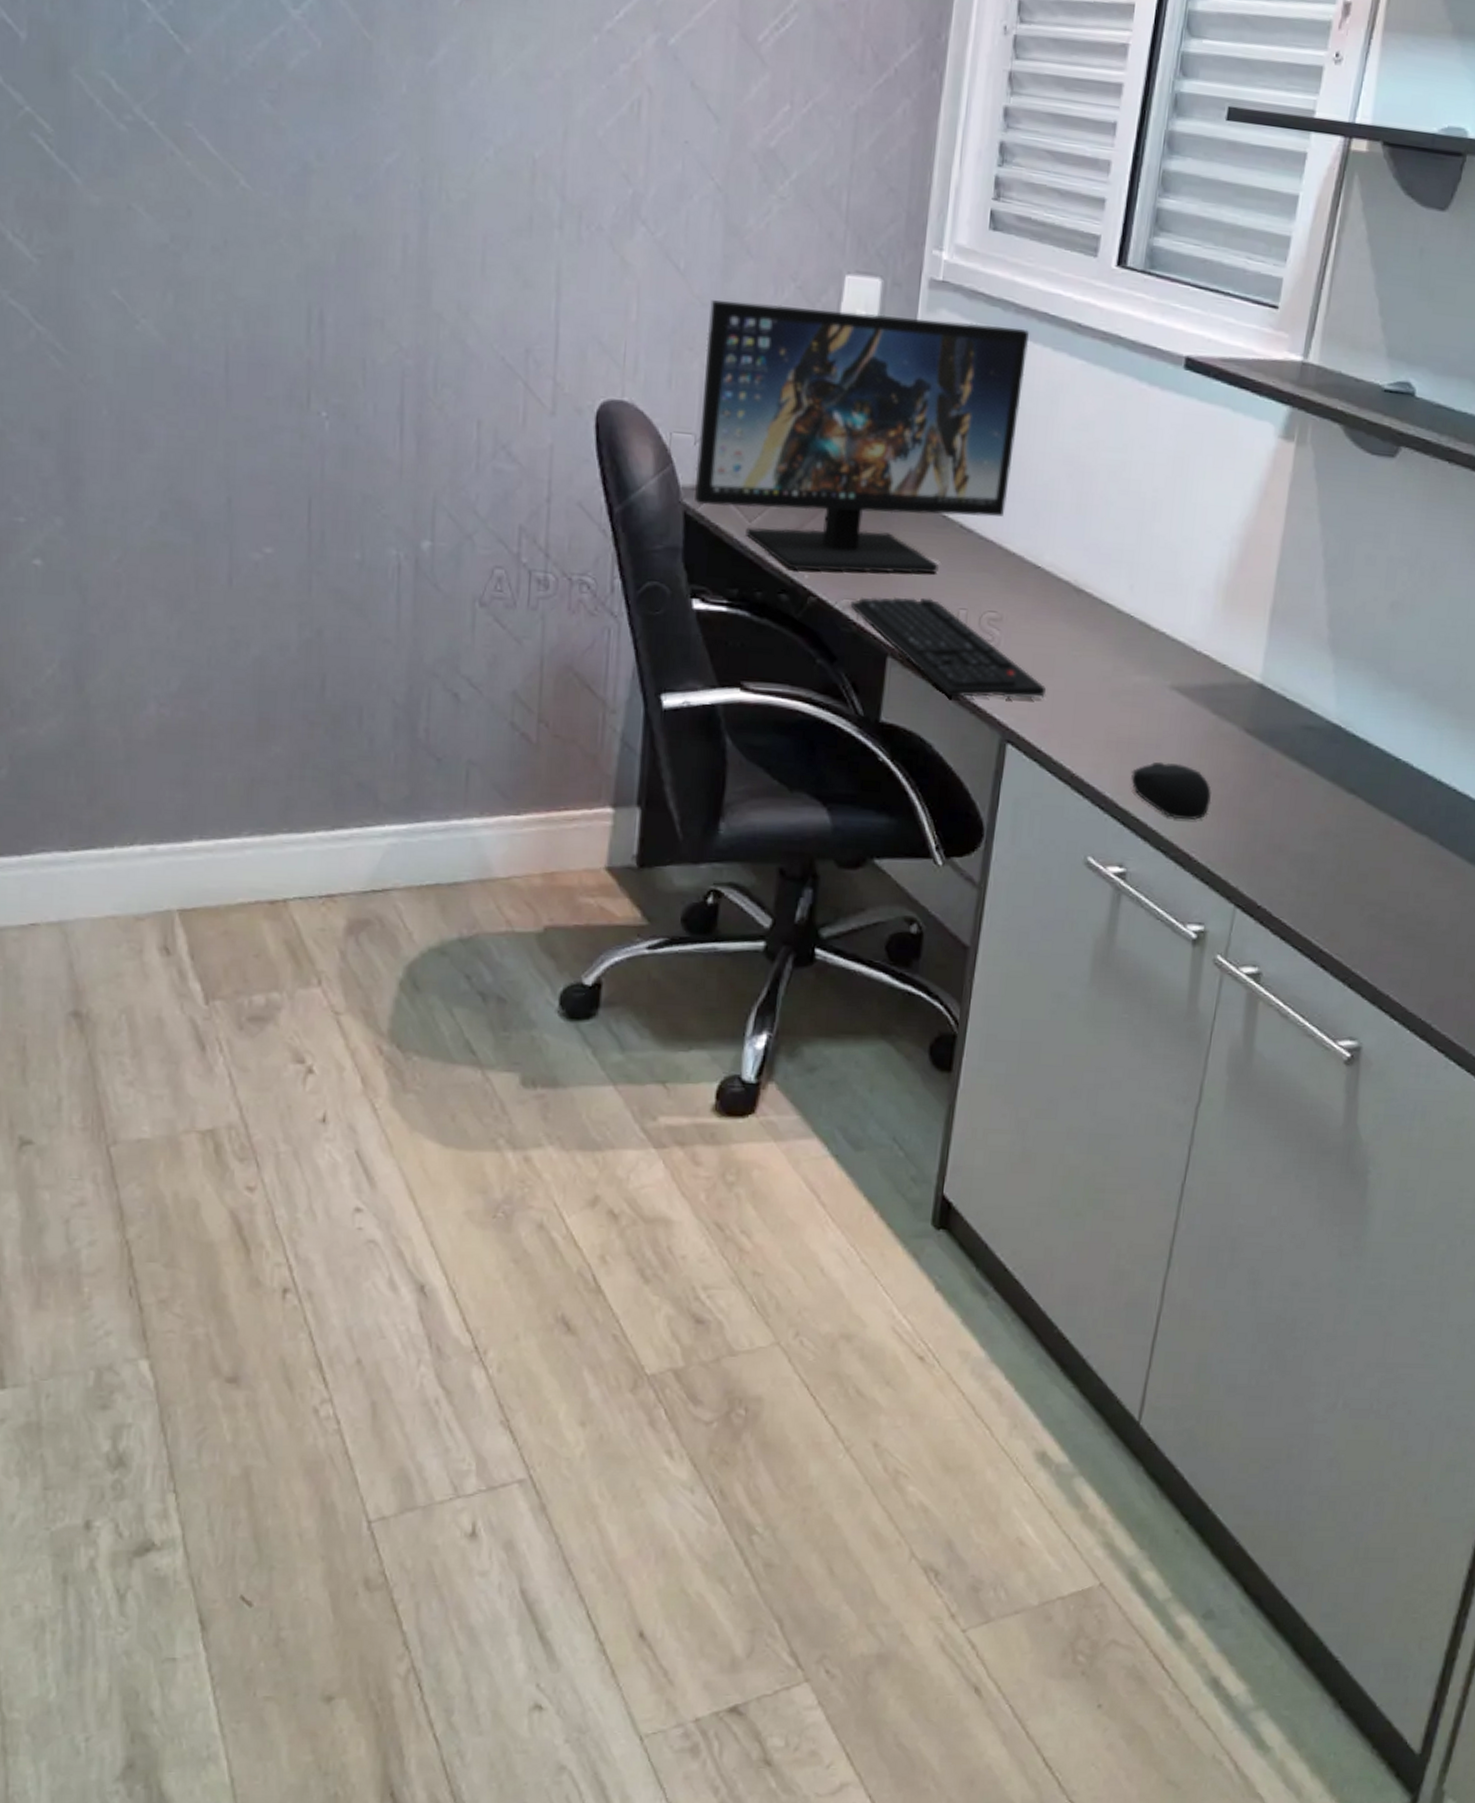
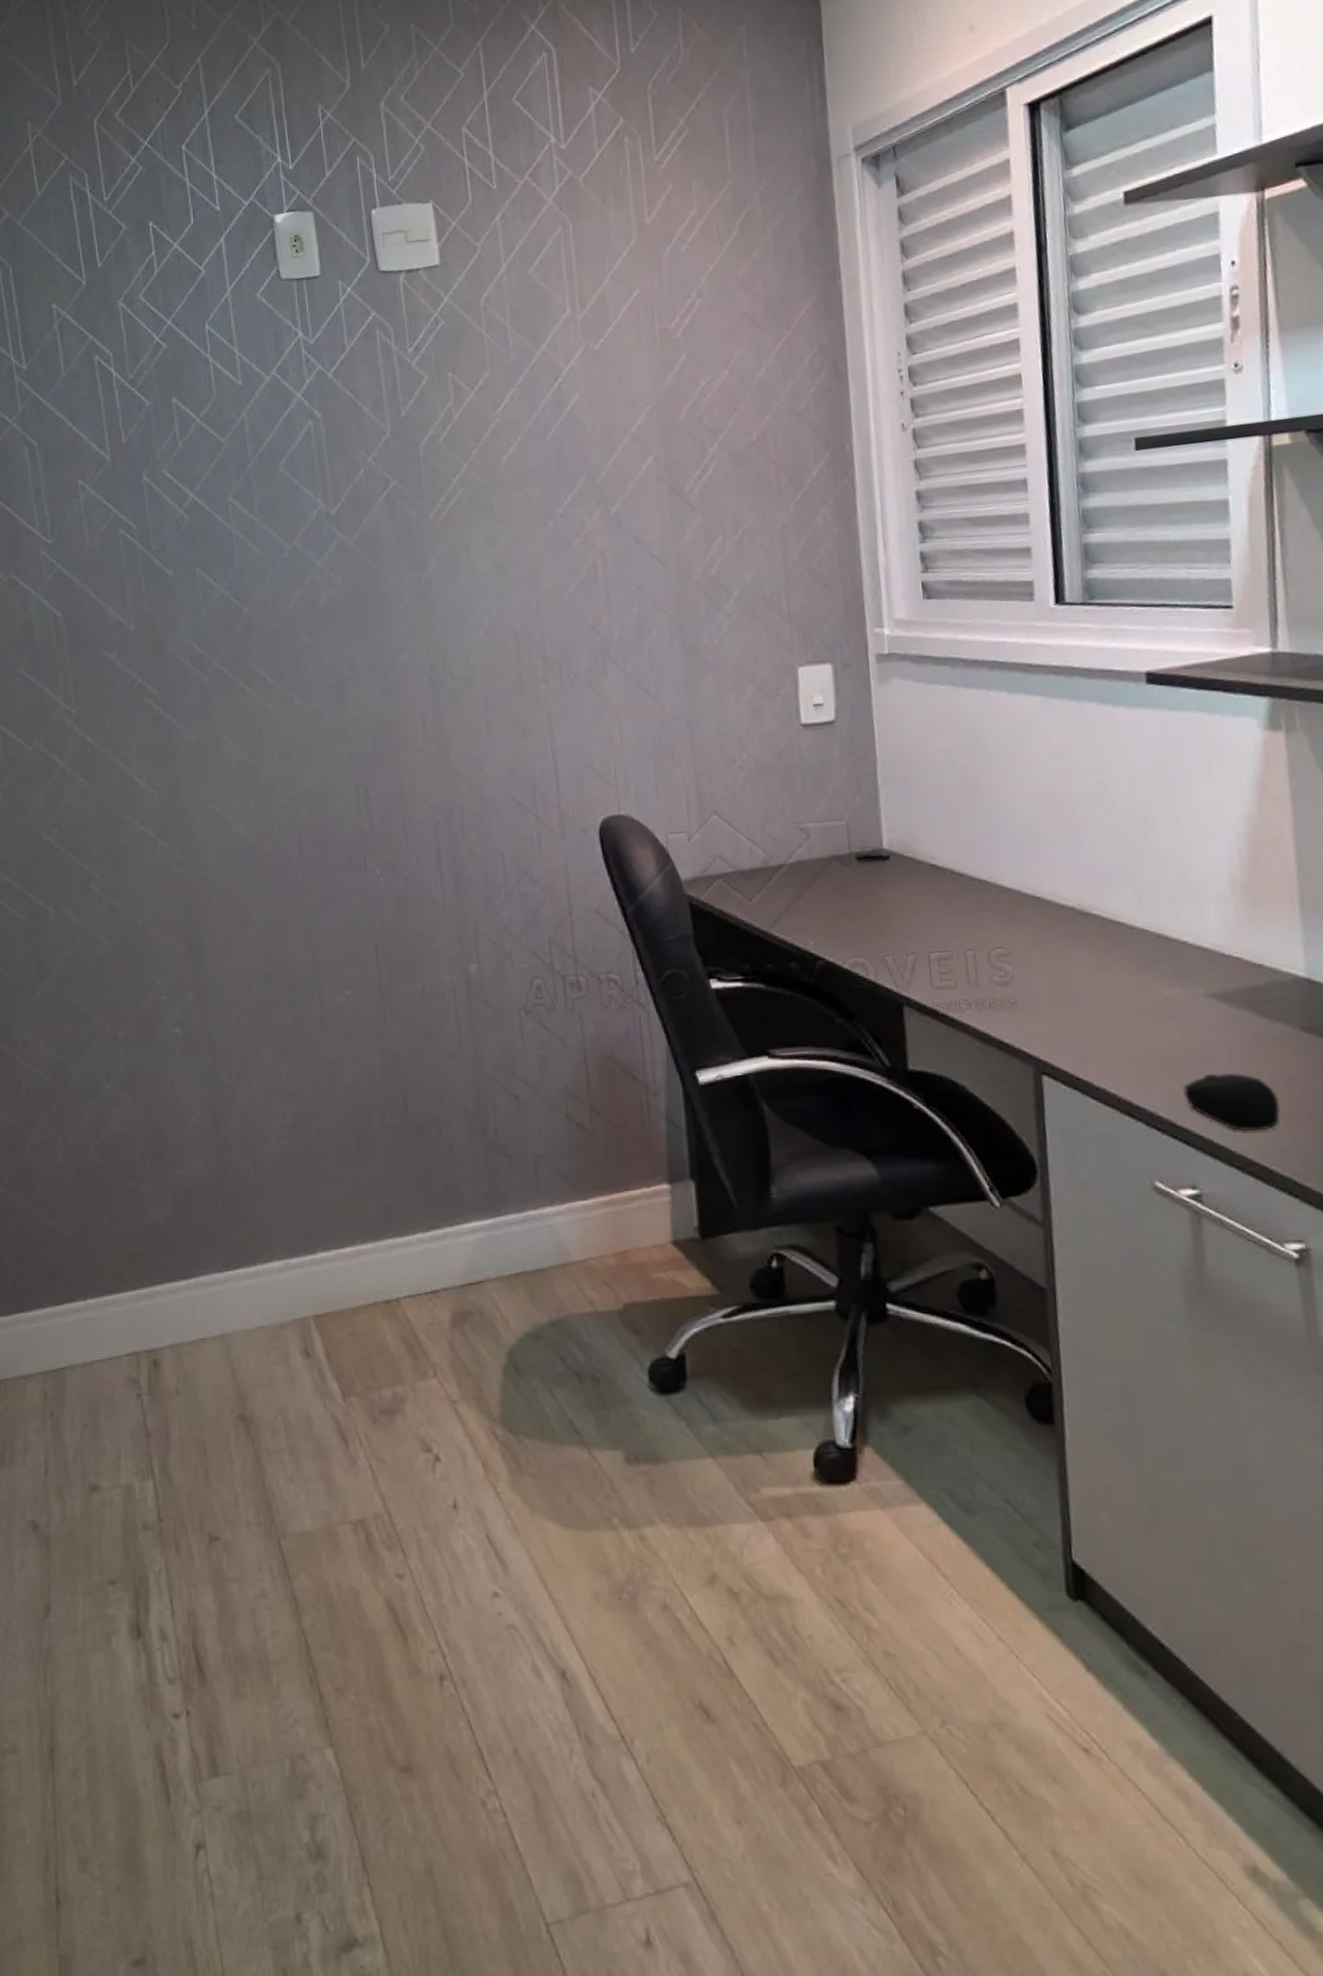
computer monitor: present [695,300,1030,574] -> none [682,679,993,938]
keyboard: present [850,596,1046,699] -> none [858,944,1073,1037]

